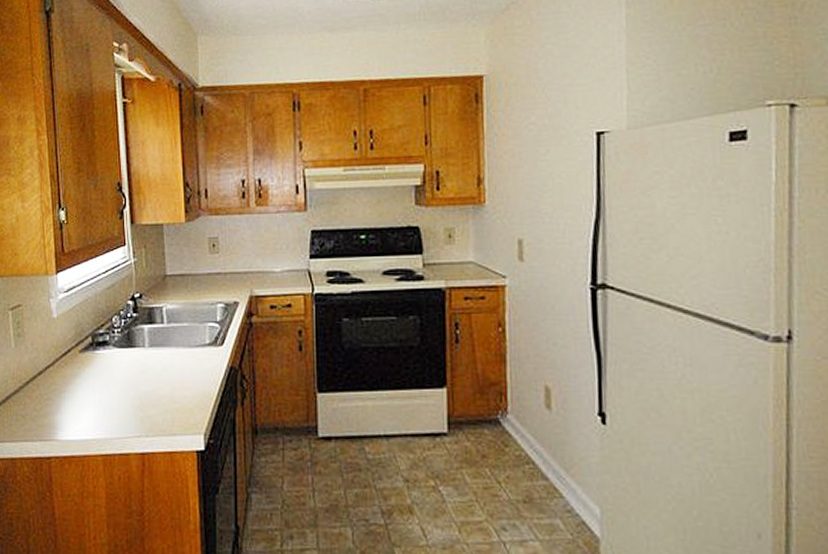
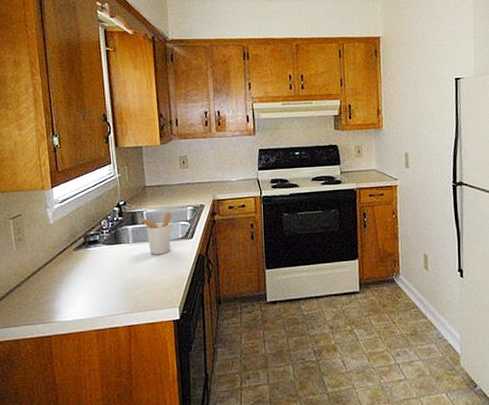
utensil holder: none [159,309,197,364] -> present [140,212,172,255]

